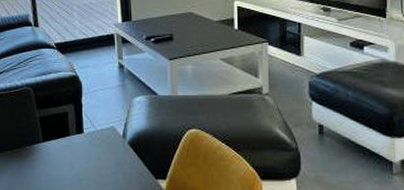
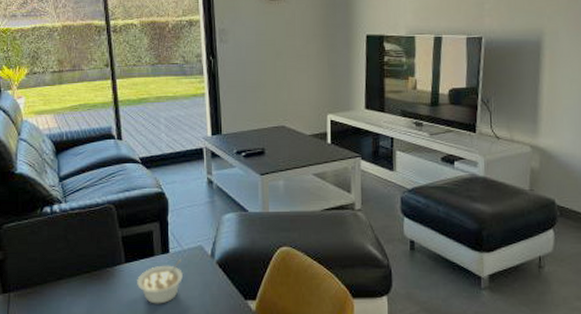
legume: none [54,139,97,181] -> present [137,260,184,304]

